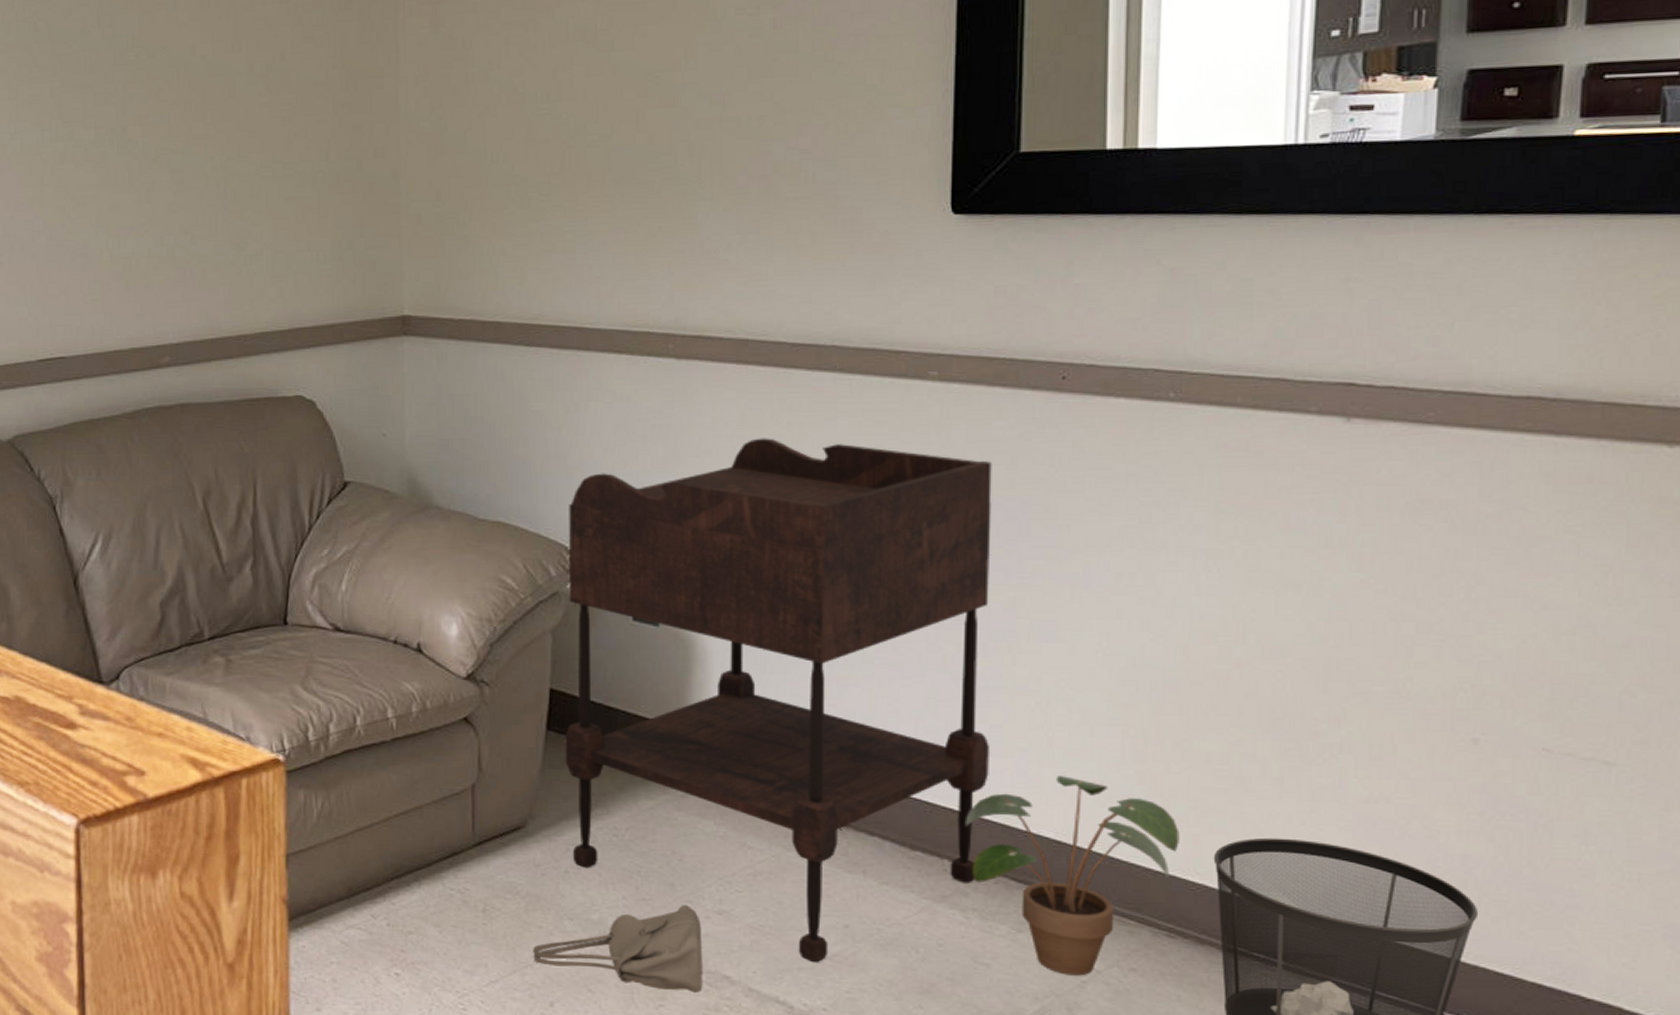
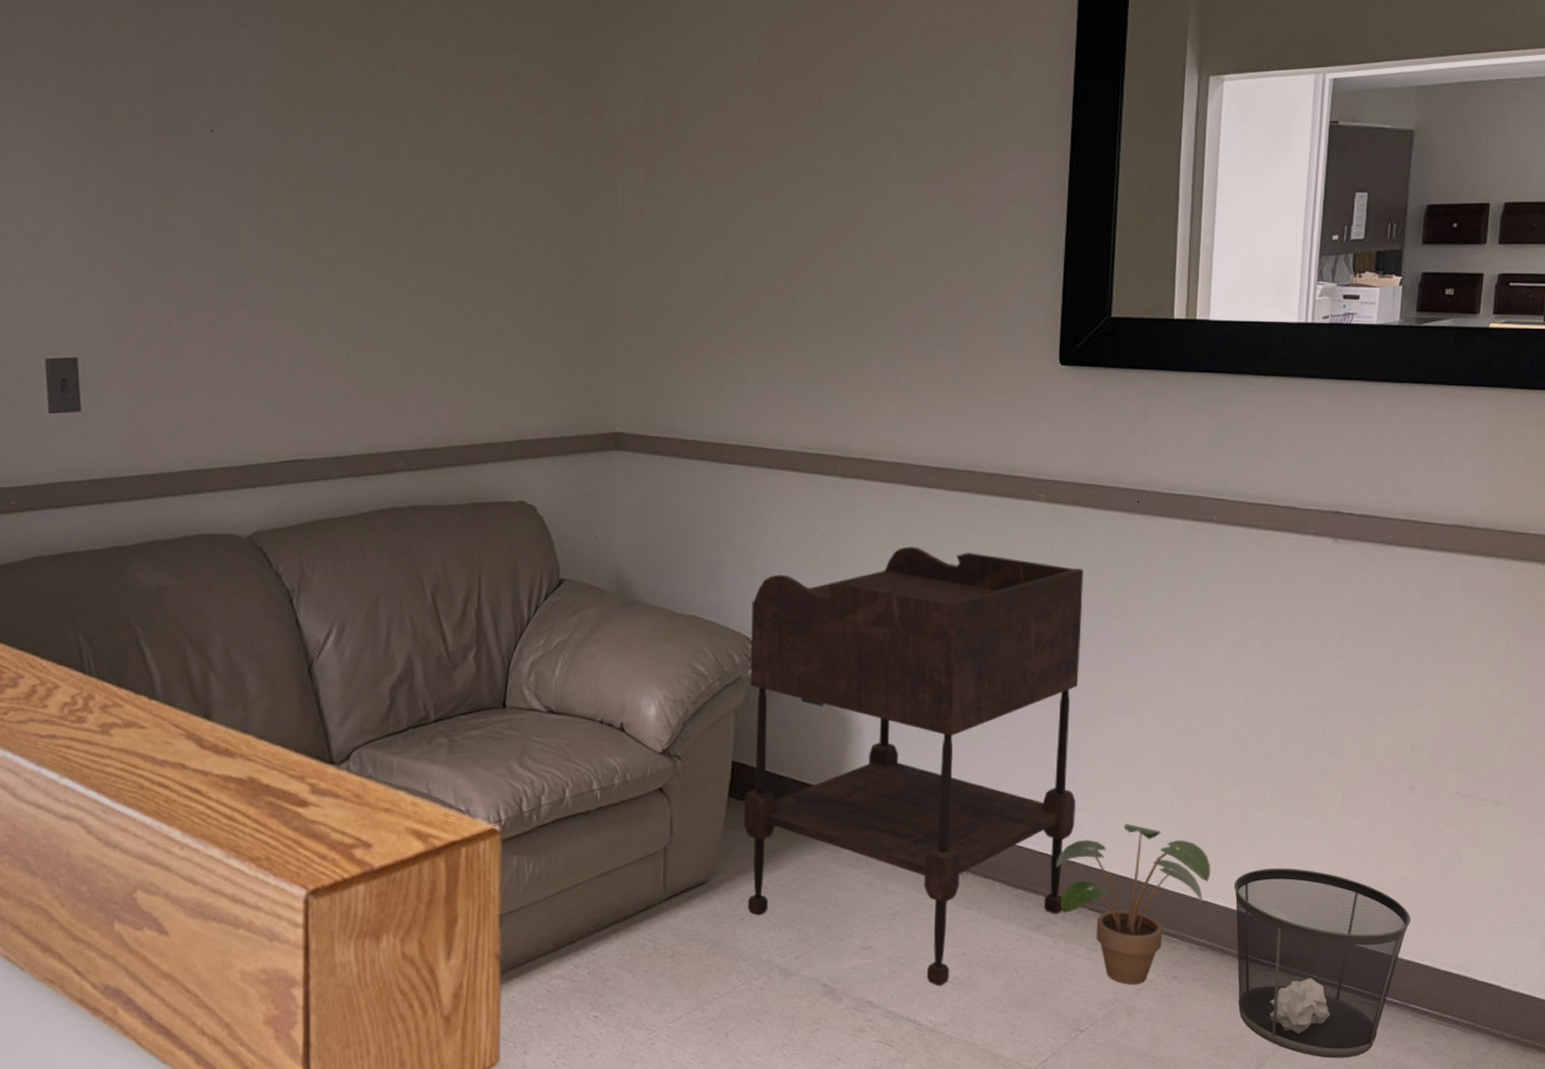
handbag: present [533,905,703,994] -> none [712,943,851,1018]

